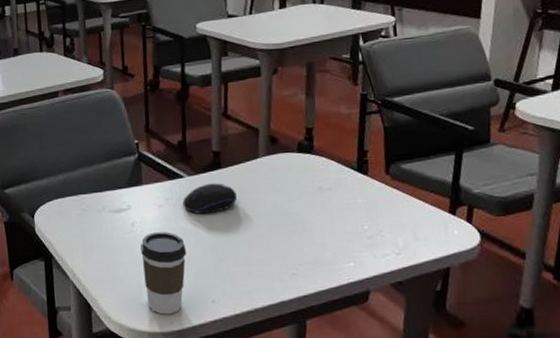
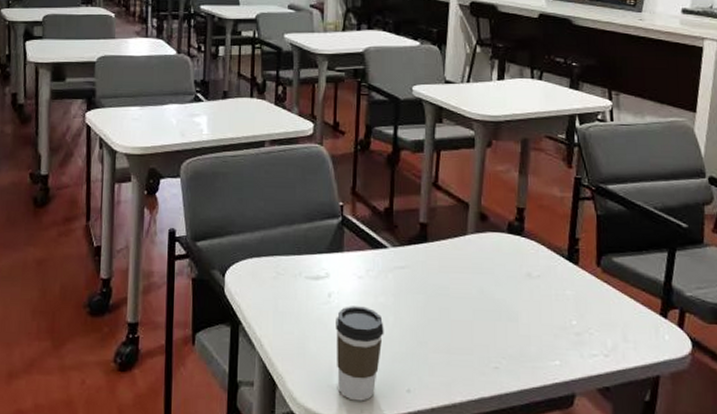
computer mouse: present [182,183,238,214] -> none [384,257,442,291]

